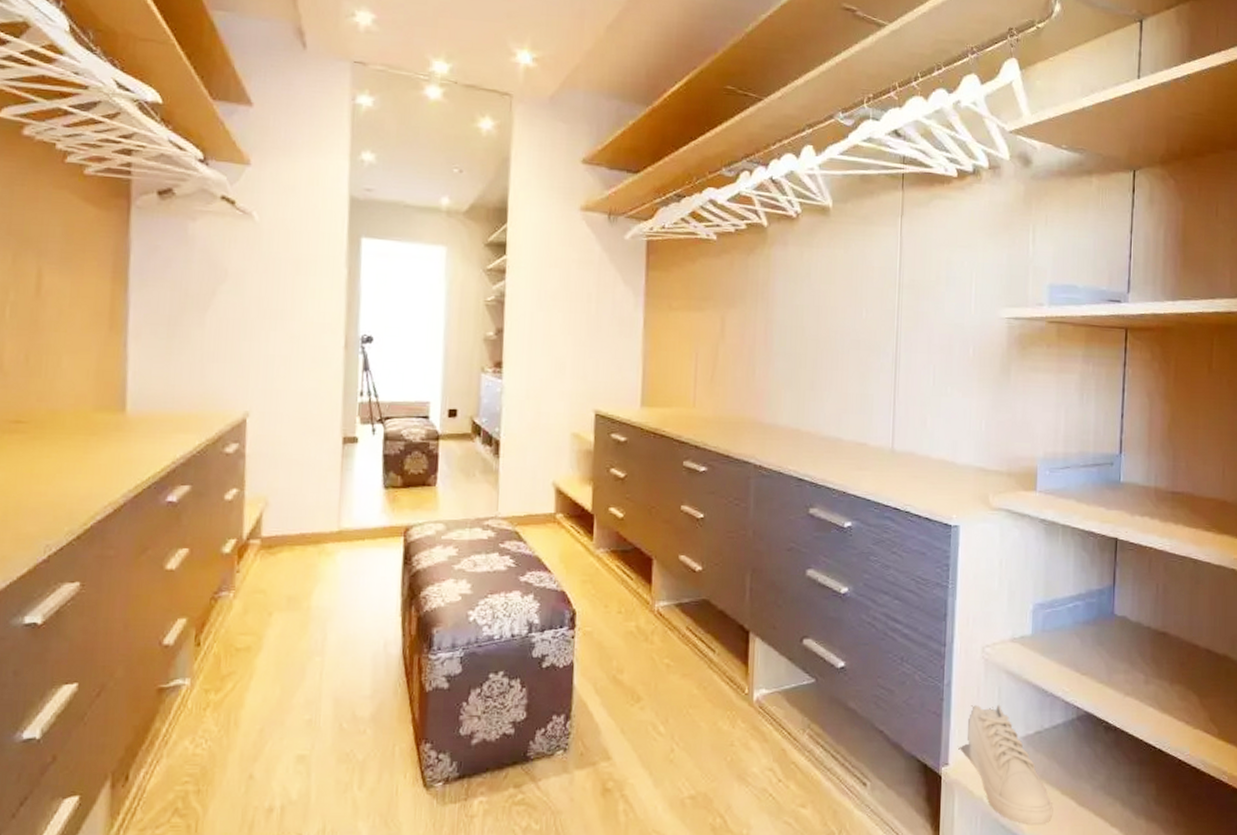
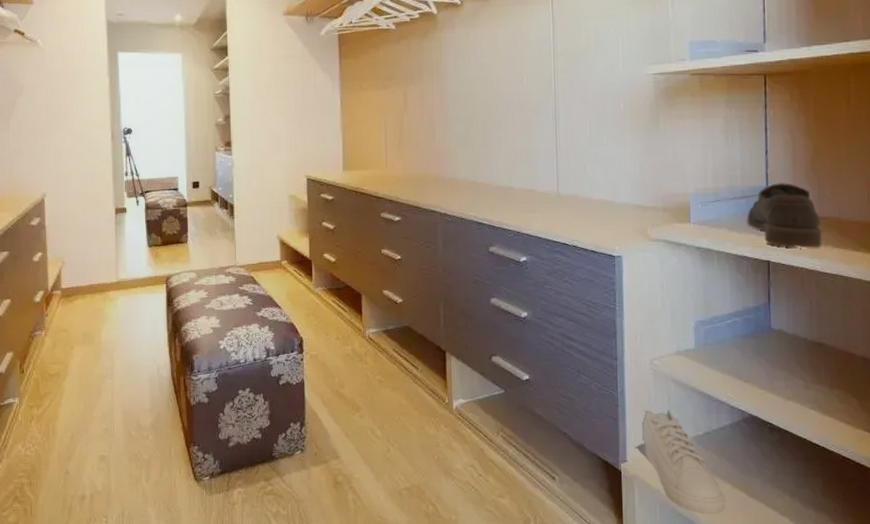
shoe: none [1096,450,1174,526] -> present [747,182,822,249]

